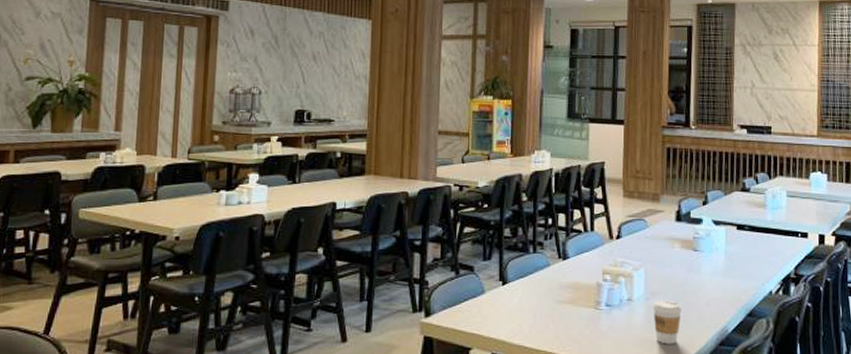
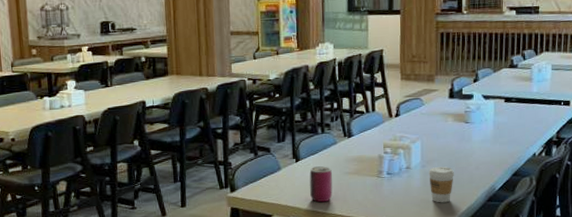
can: none [517,292,543,336] -> present [309,166,333,203]

